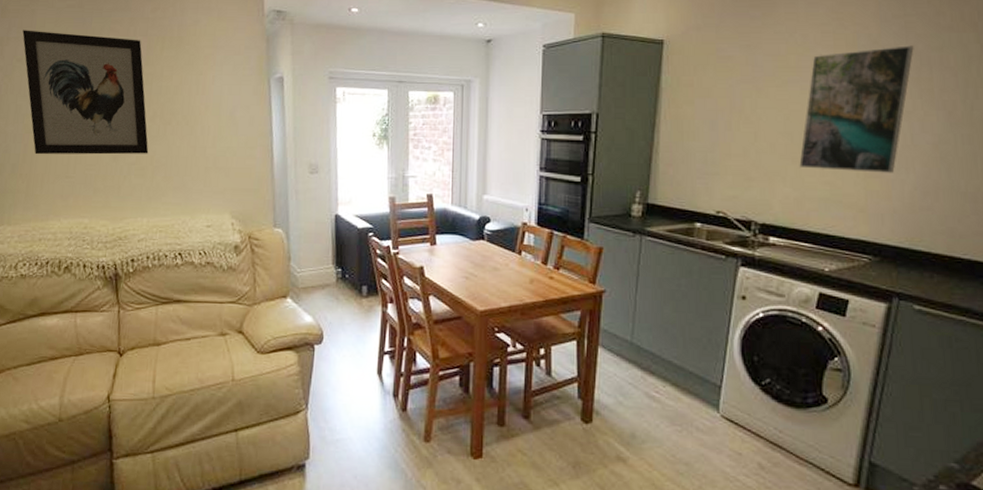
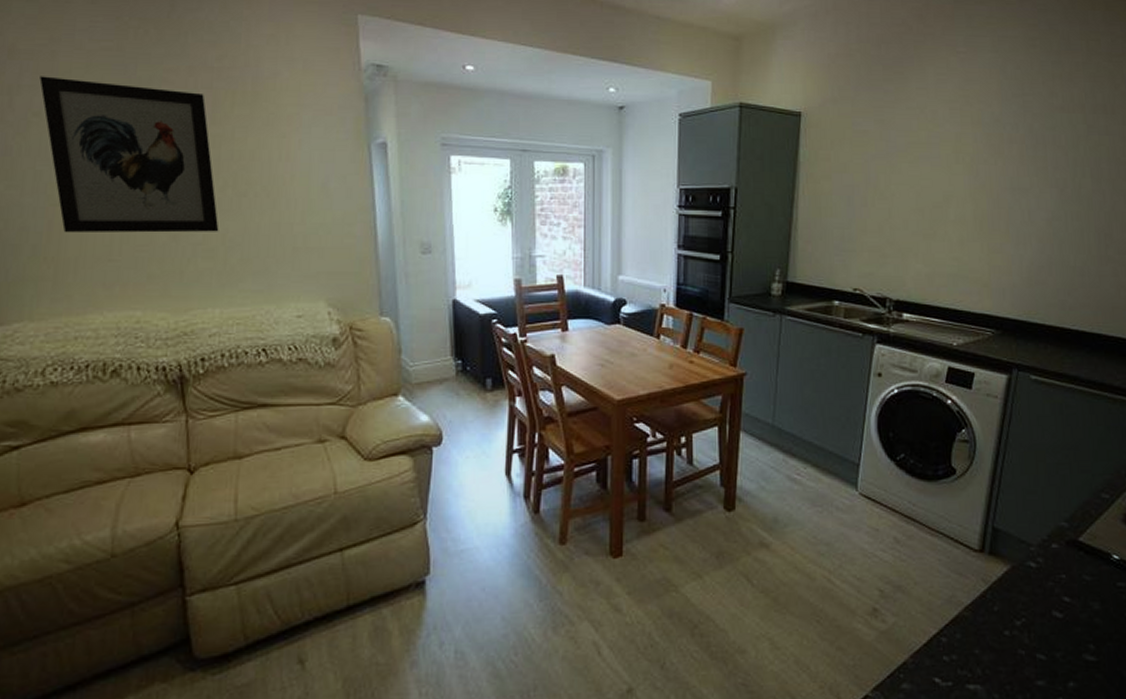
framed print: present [799,45,914,173] -> none [930,124,1031,248]

